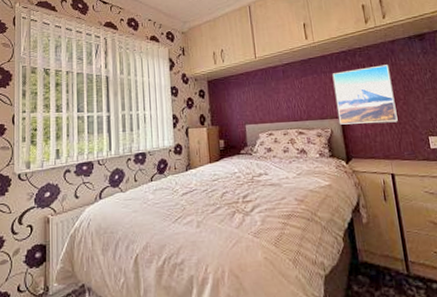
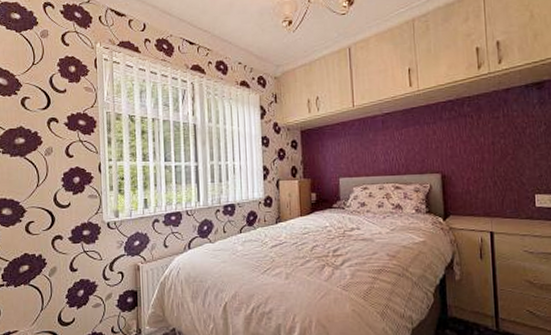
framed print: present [332,65,398,125] -> none [436,116,503,180]

